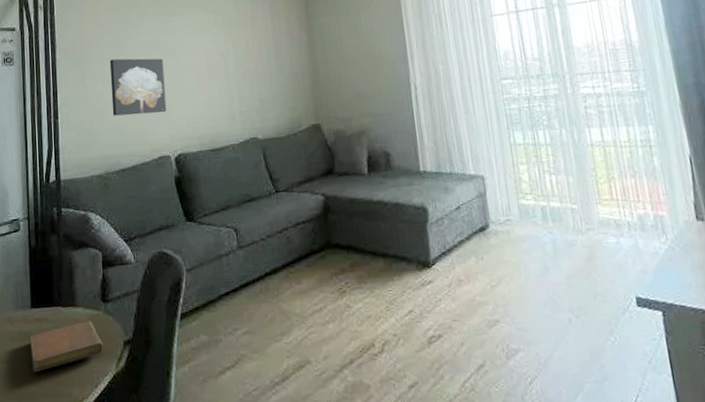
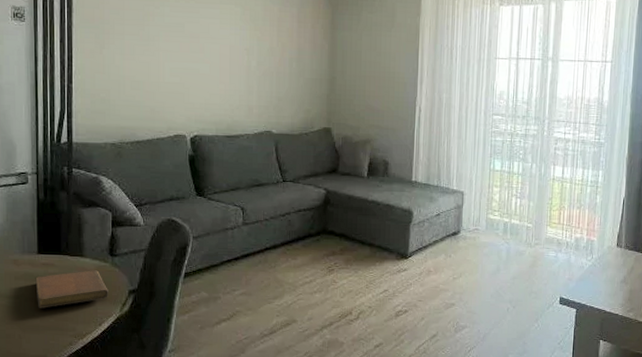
wall art: present [109,58,167,116] -> none [130,34,186,95]

